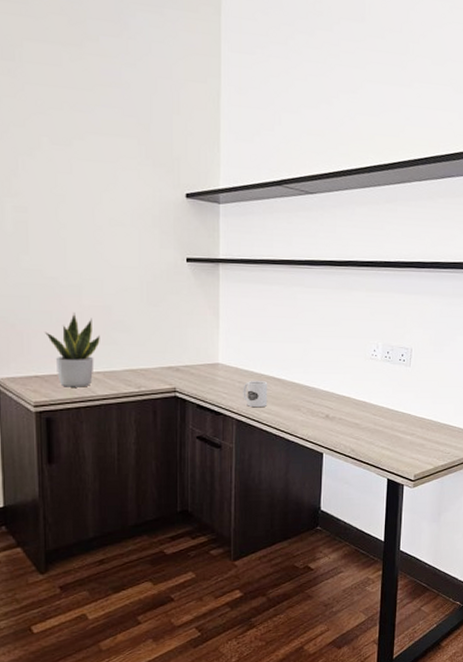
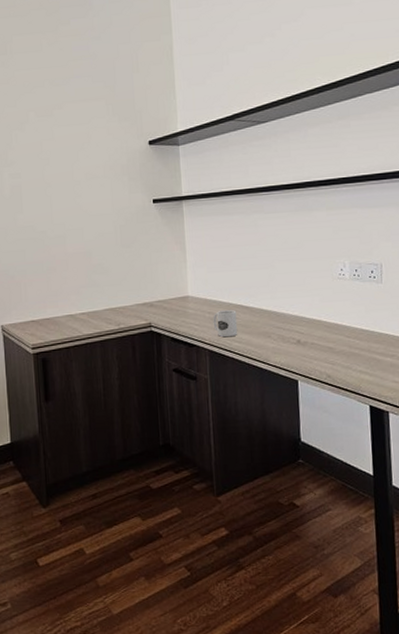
potted plant: present [45,313,100,387] -> none [38,261,83,329]

